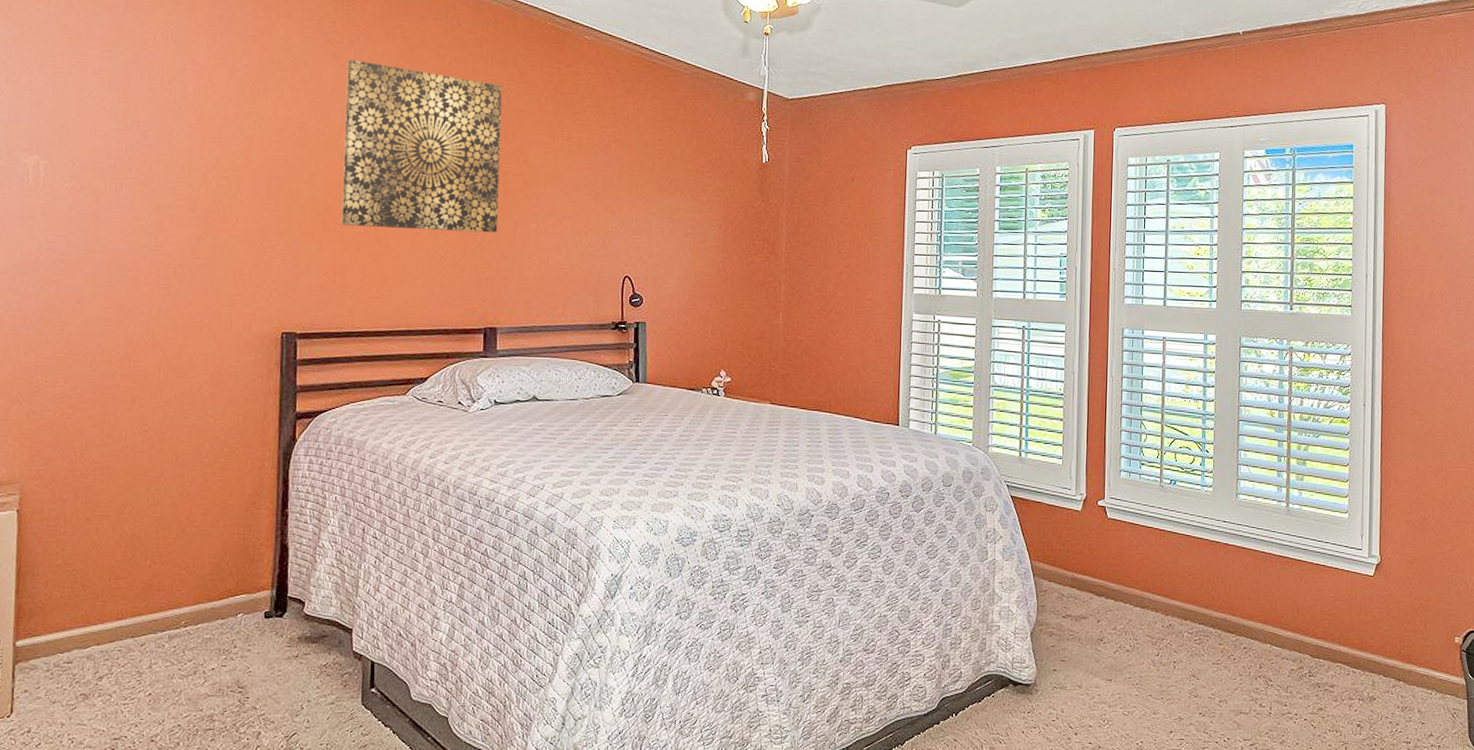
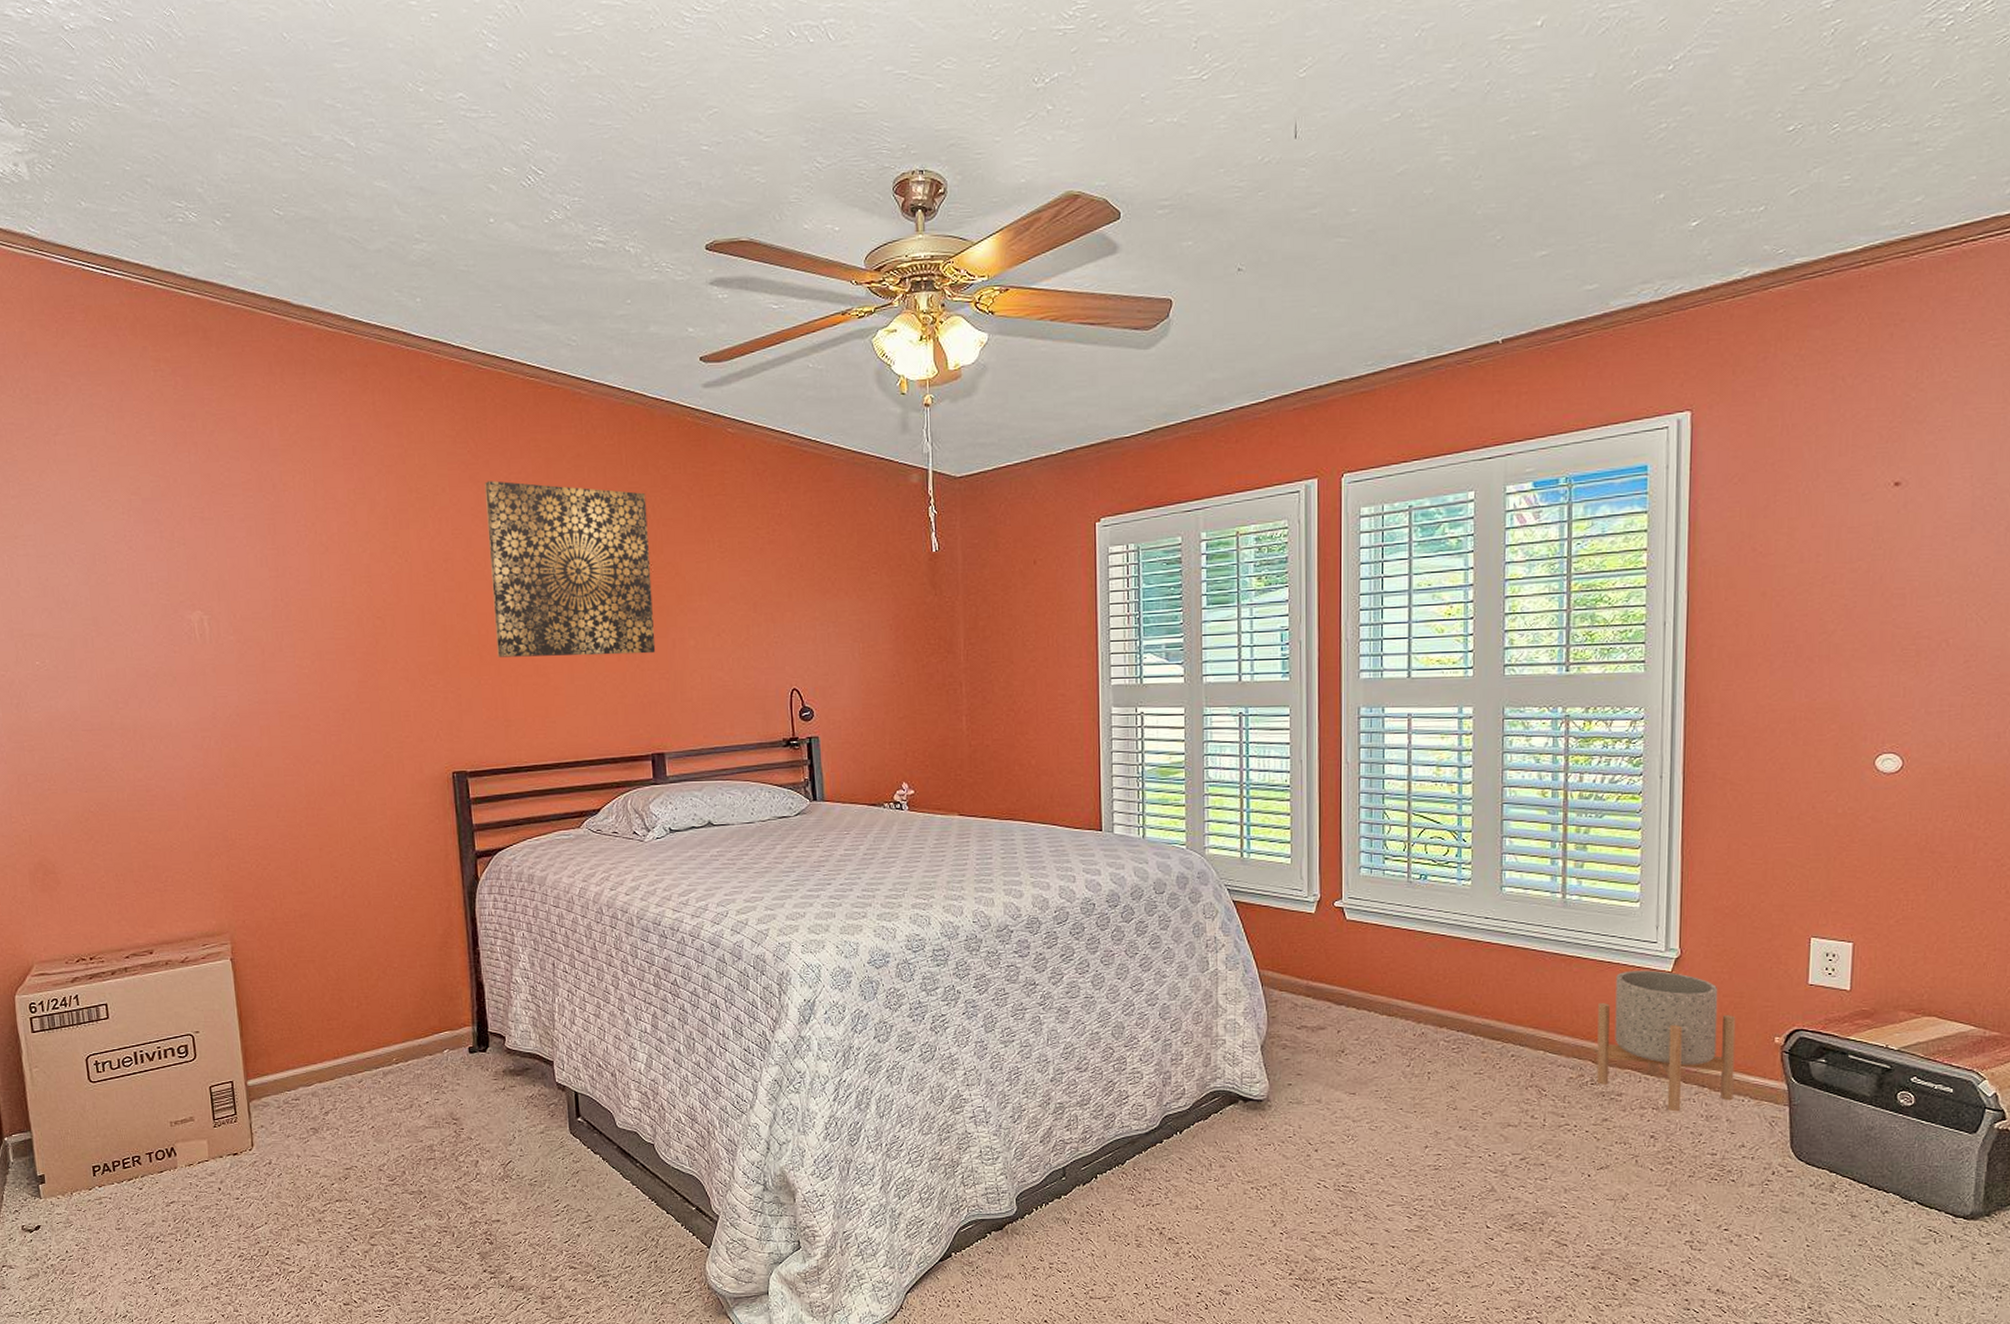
planter: none [1313,574,1425,703] -> present [1596,970,1736,1112]

